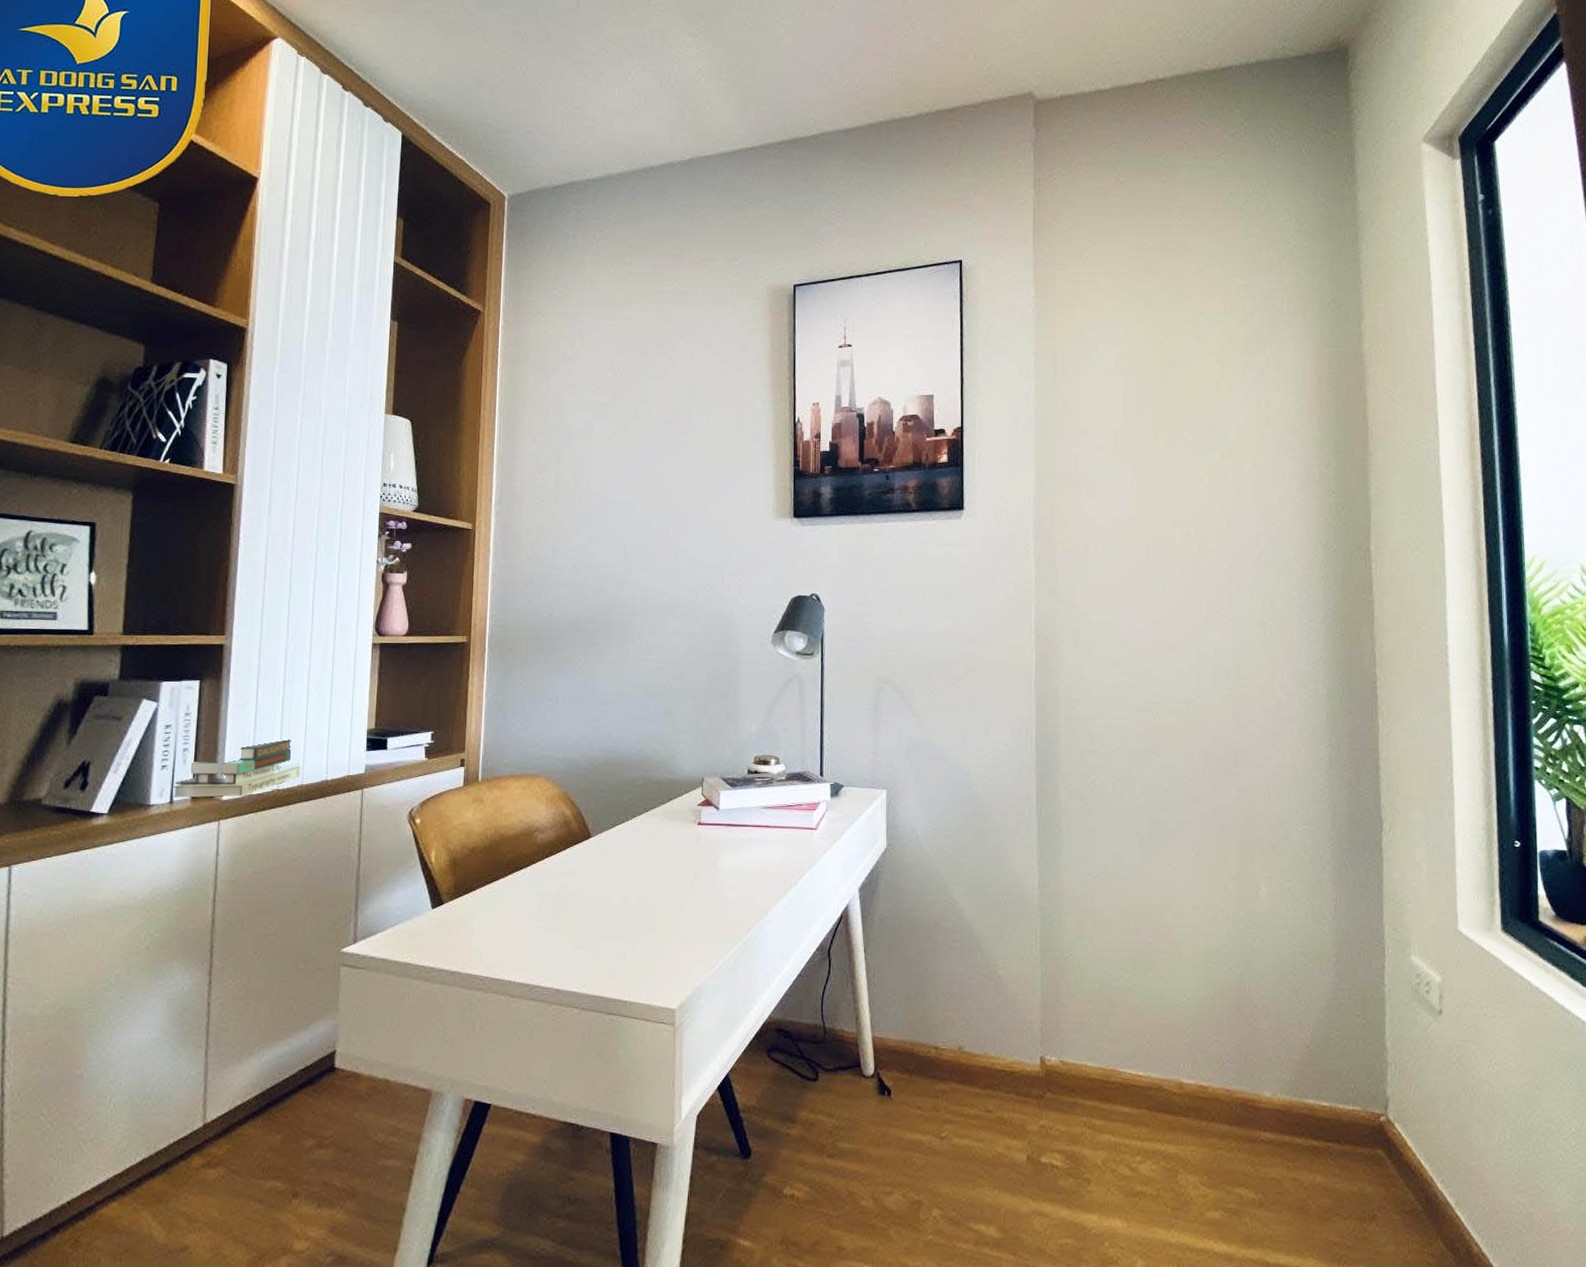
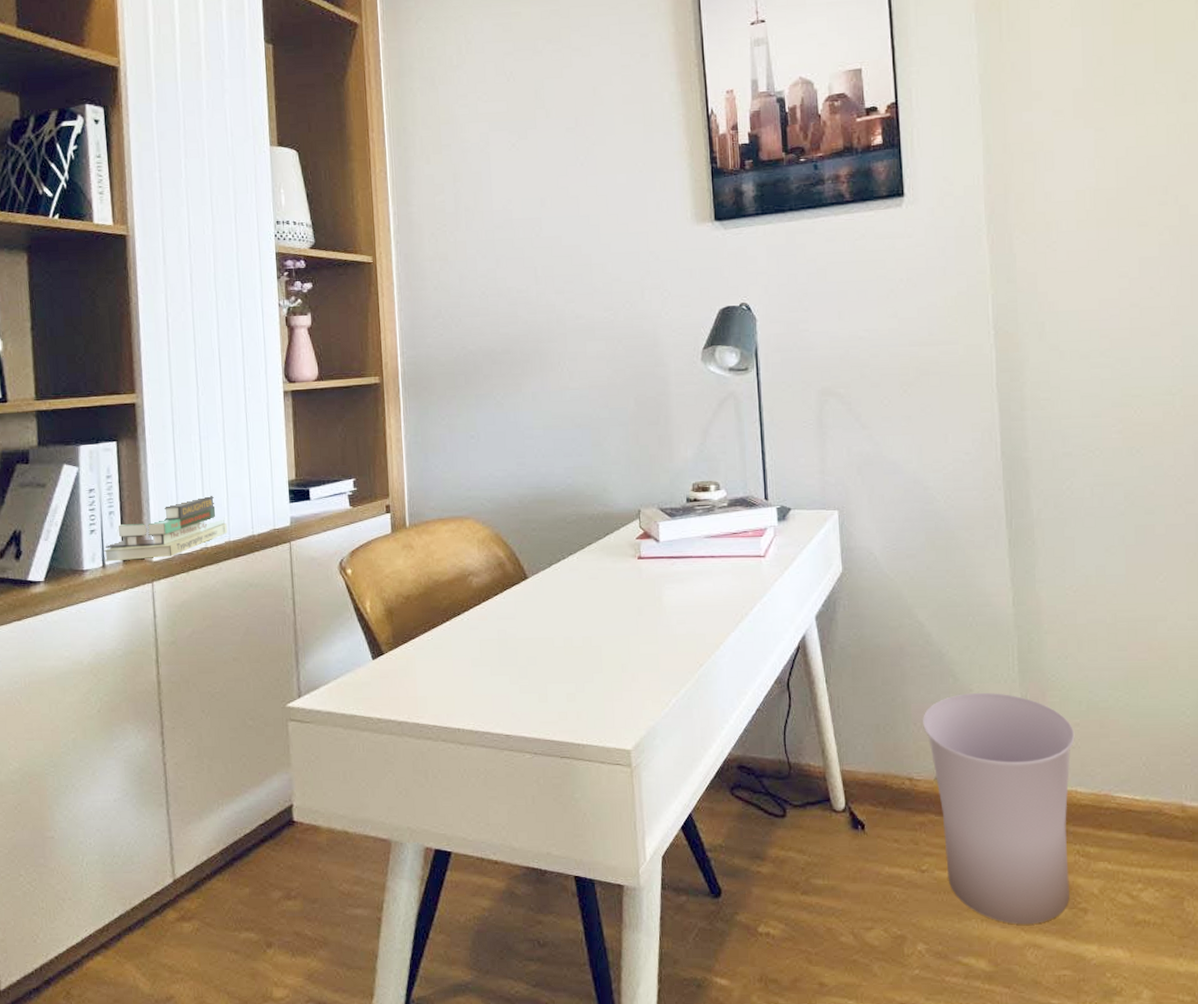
waste bin: none [951,967,1088,1193] -> present [923,692,1075,925]

